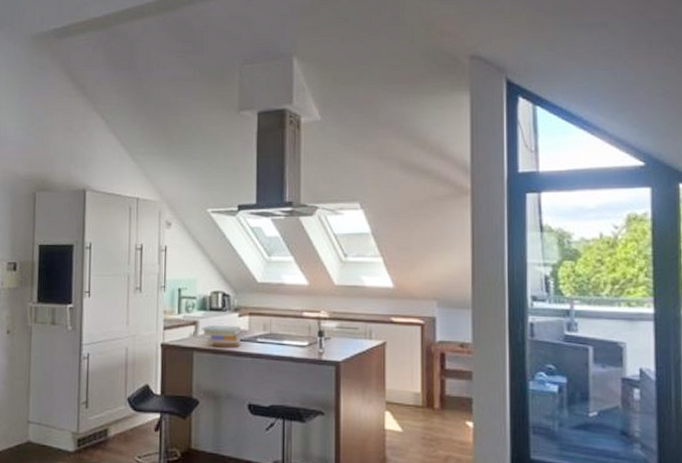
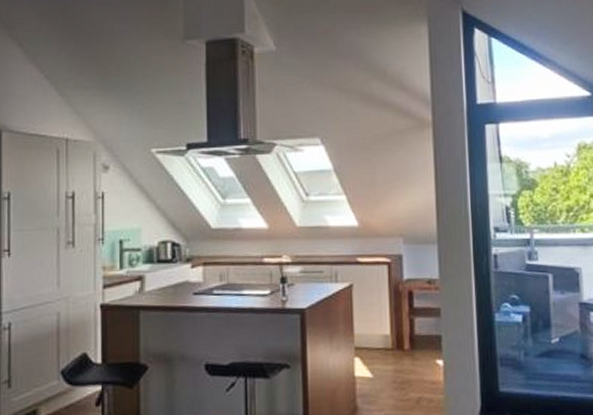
books: present [201,325,241,348] -> none [148,278,195,304]

